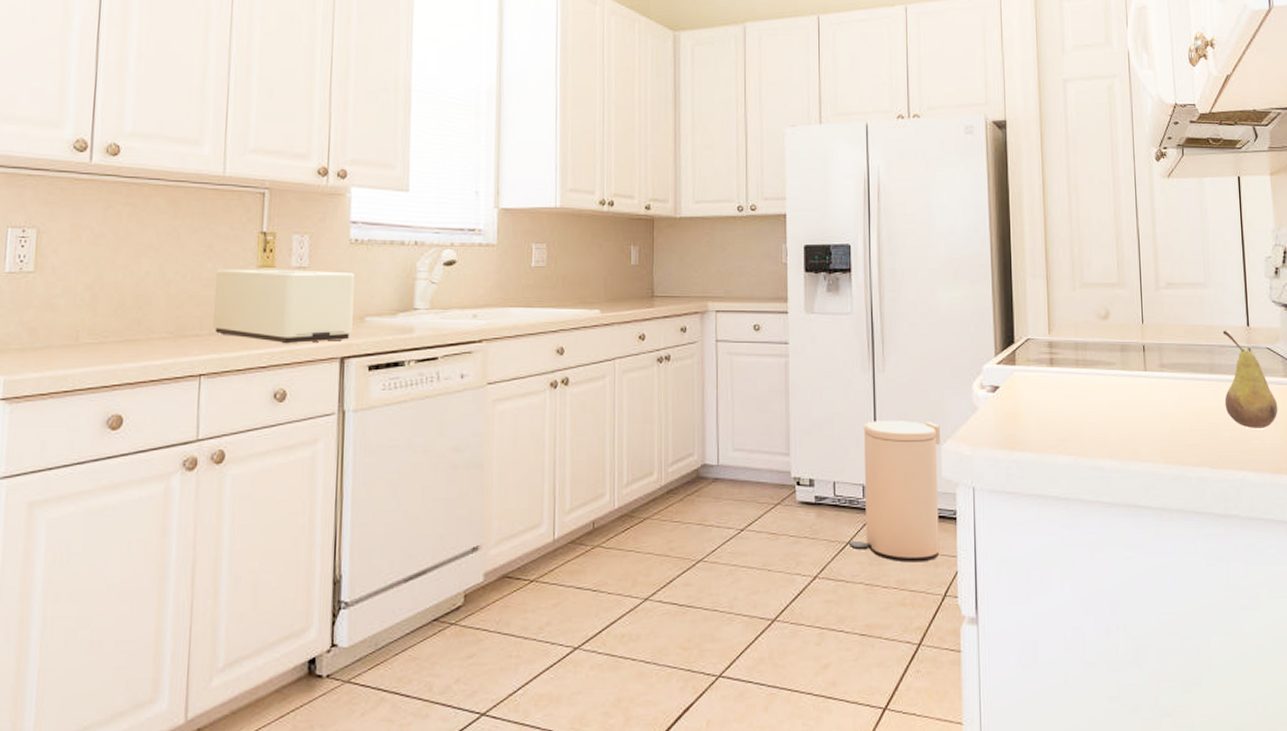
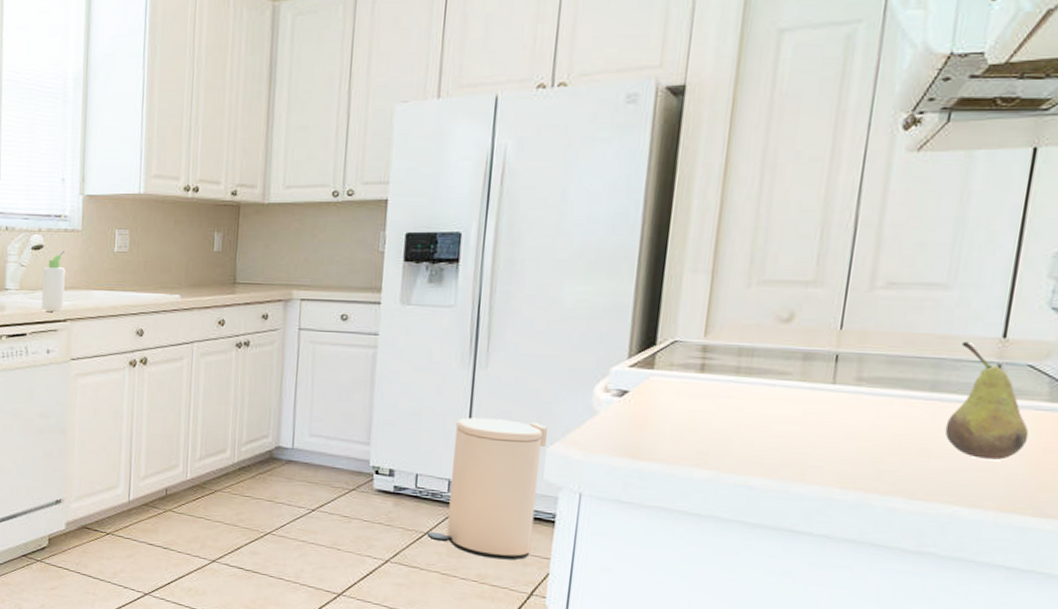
bottle: none [454,266,480,332] -> present [41,250,65,312]

